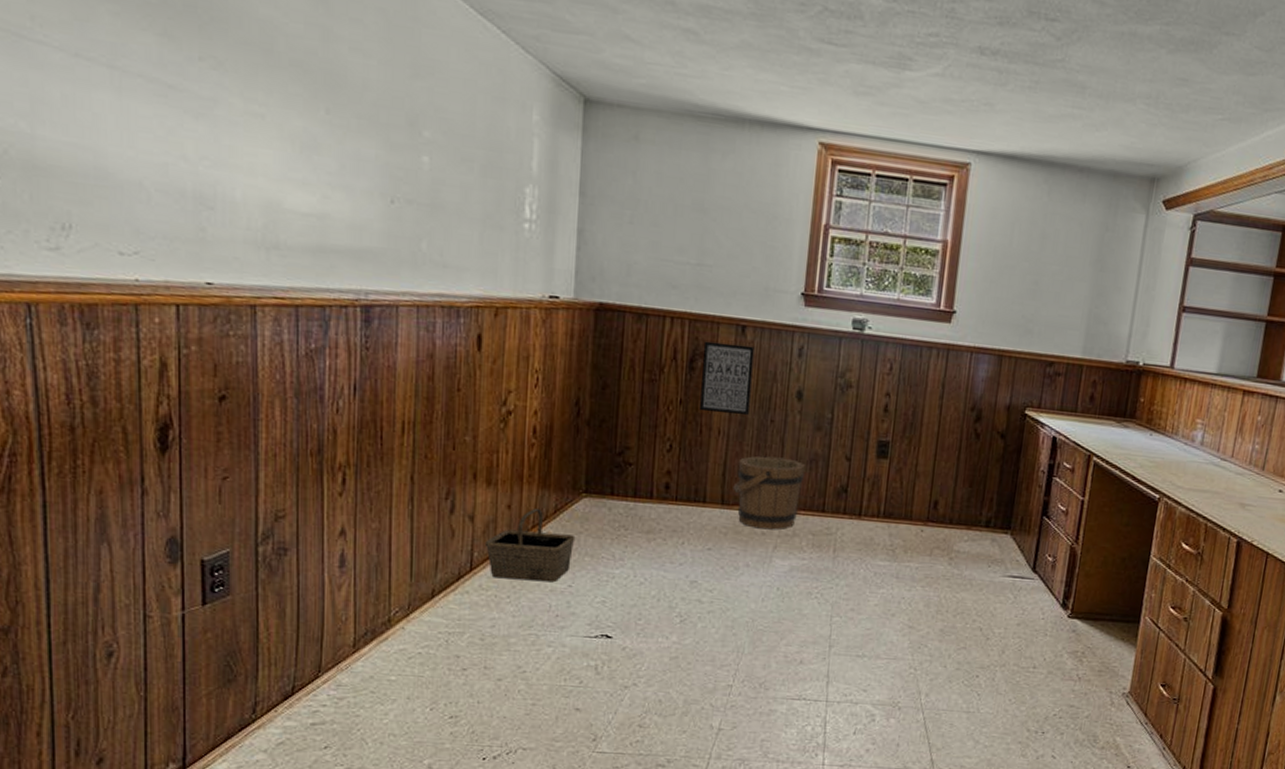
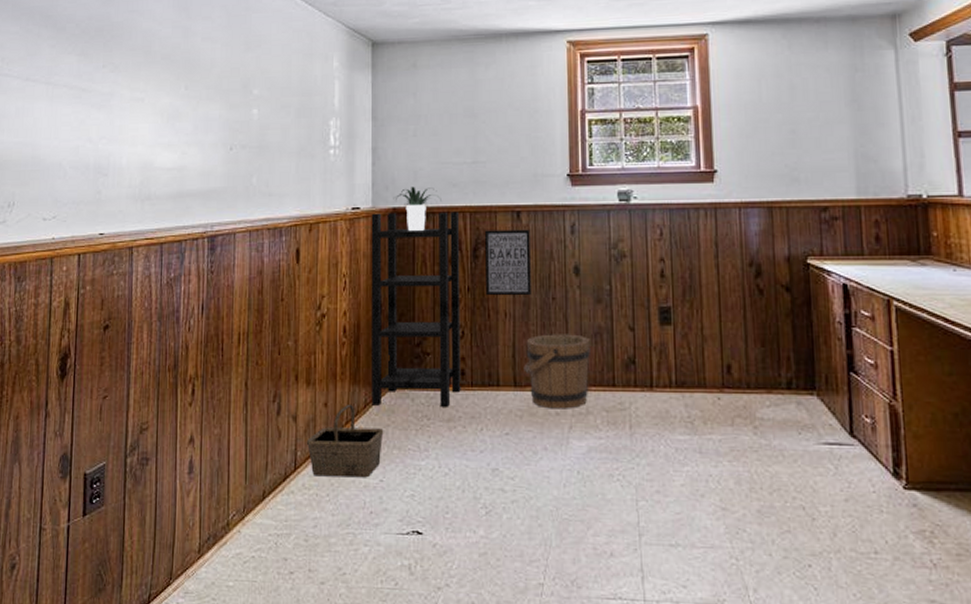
shelving unit: none [563,305,677,519] -> present [371,211,461,407]
potted plant: none [600,281,658,333] -> present [393,186,441,231]

